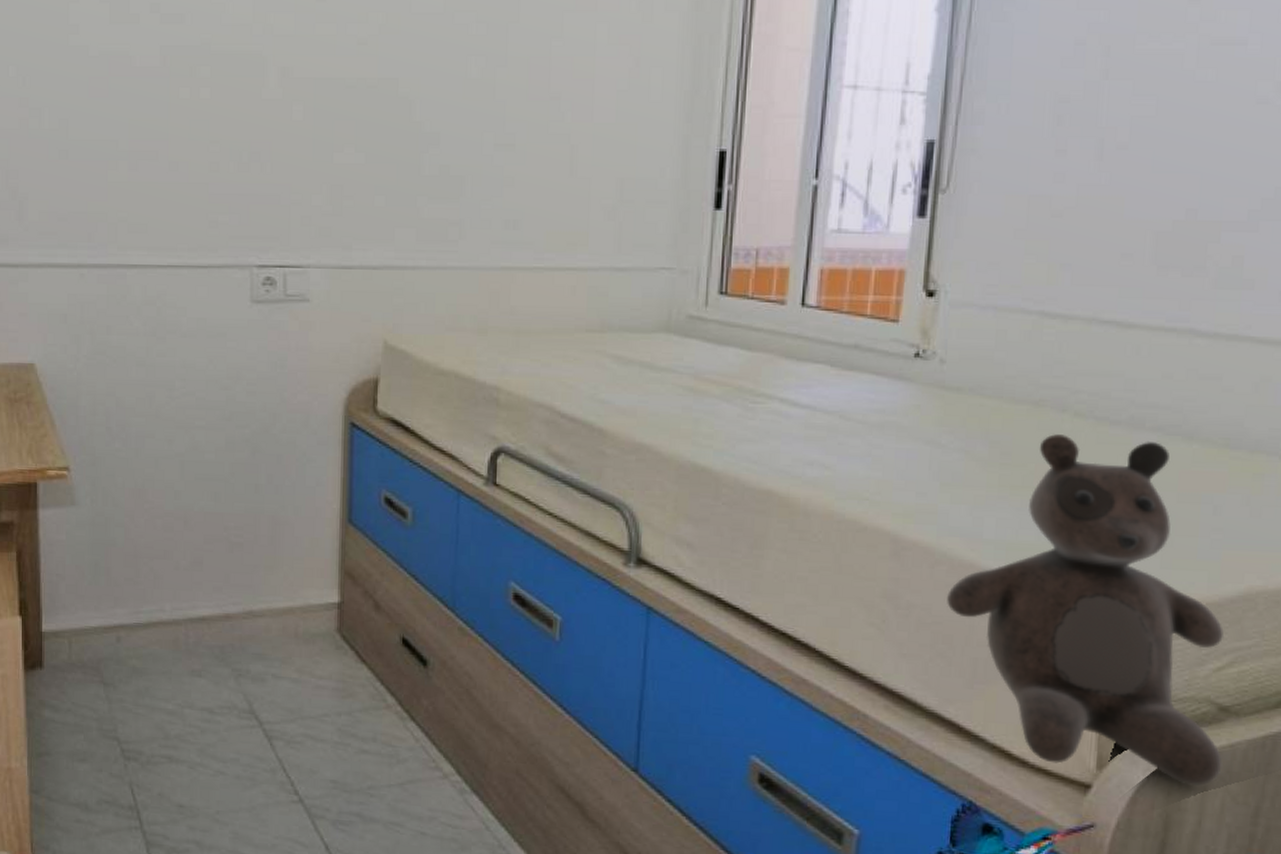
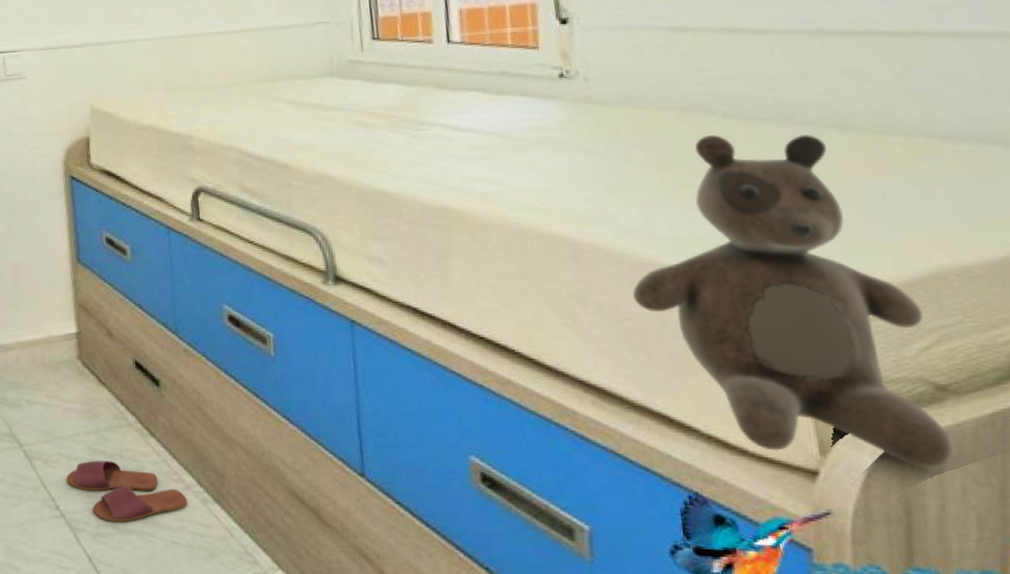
slippers: none [310,743,443,810] -> present [66,460,188,522]

